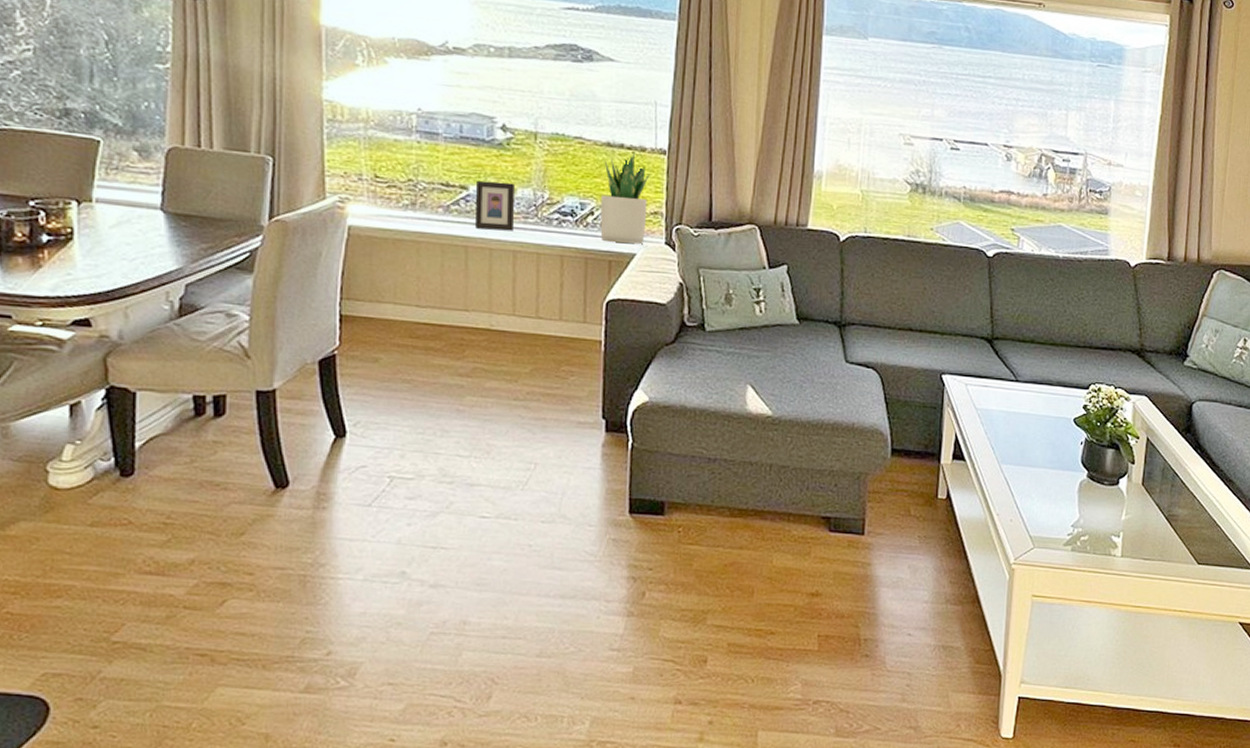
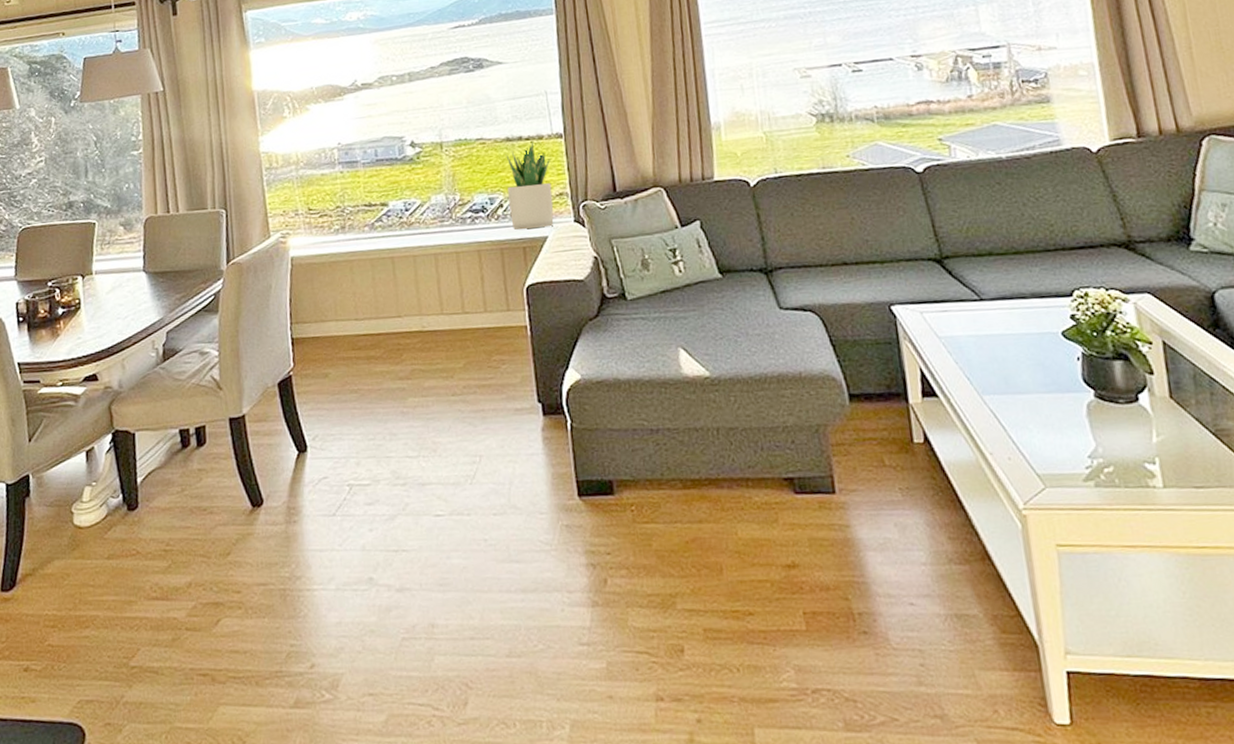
picture frame: present [474,180,516,231] -> none [395,192,433,241]

